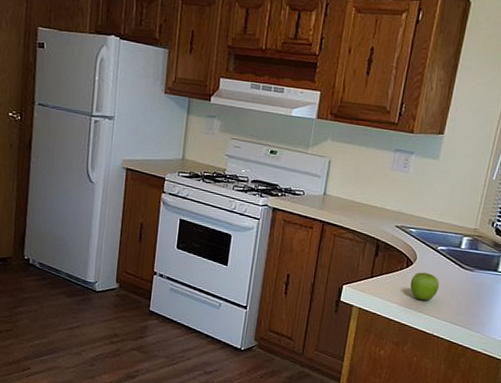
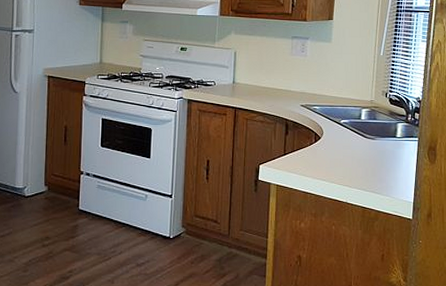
fruit: present [410,272,440,301] -> none [320,145,347,172]

